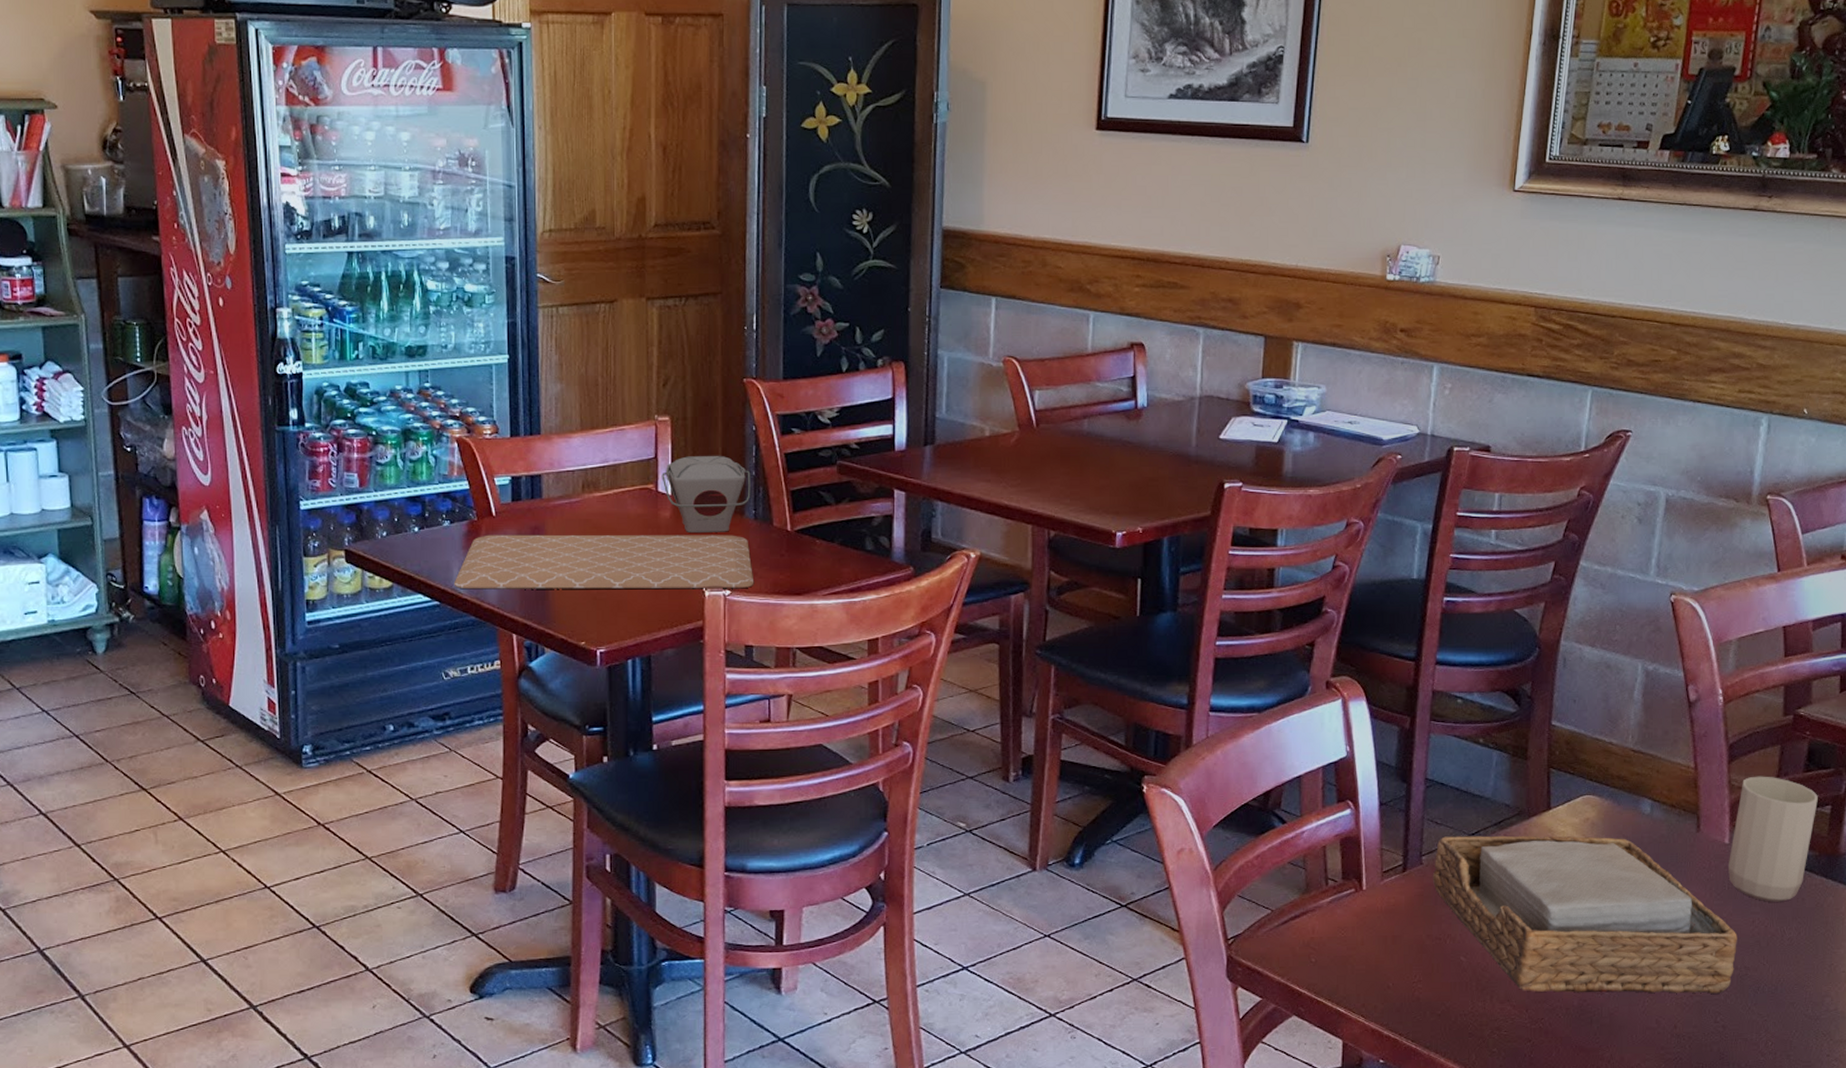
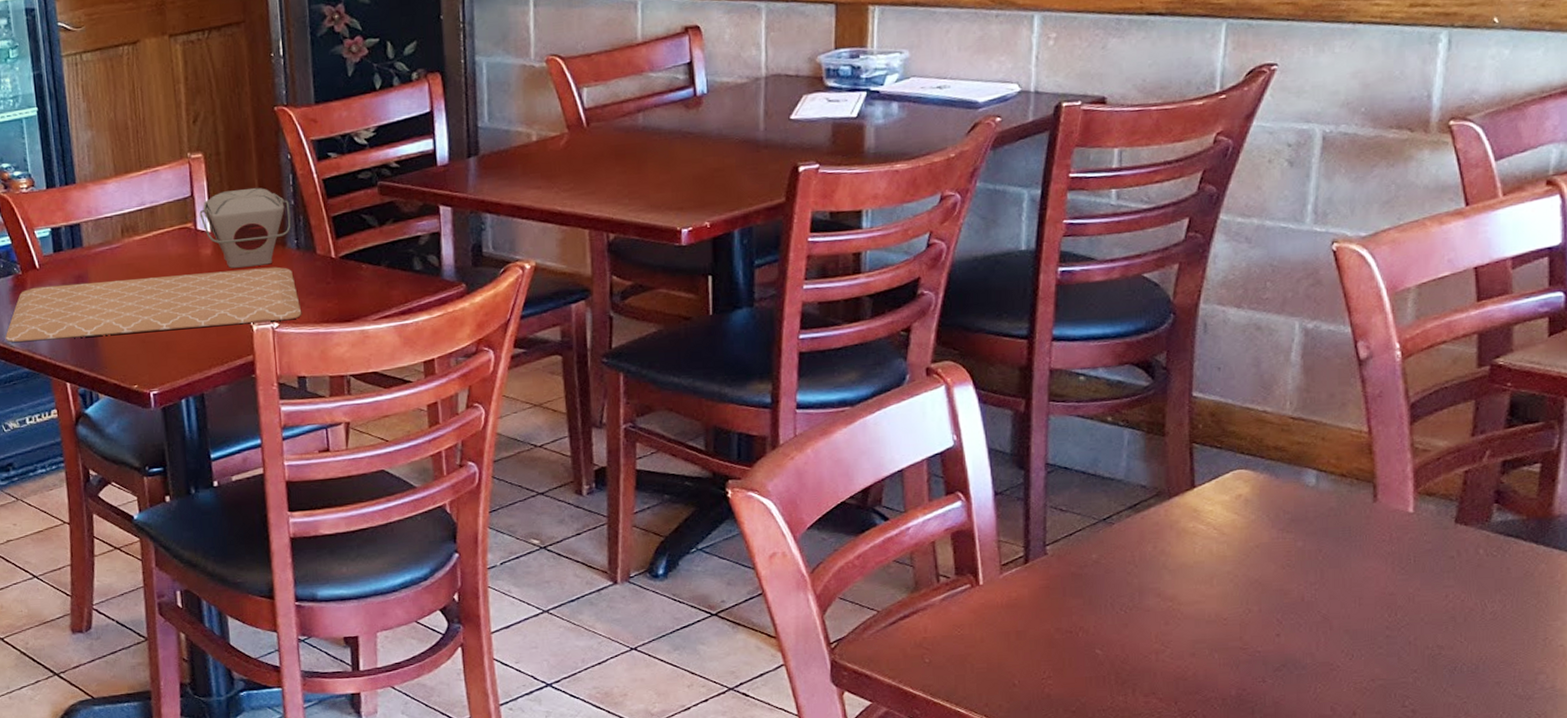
napkin holder: present [1432,835,1737,994] -> none [1059,513,1427,683]
cup: present [1728,776,1818,902] -> none [1414,435,1524,574]

